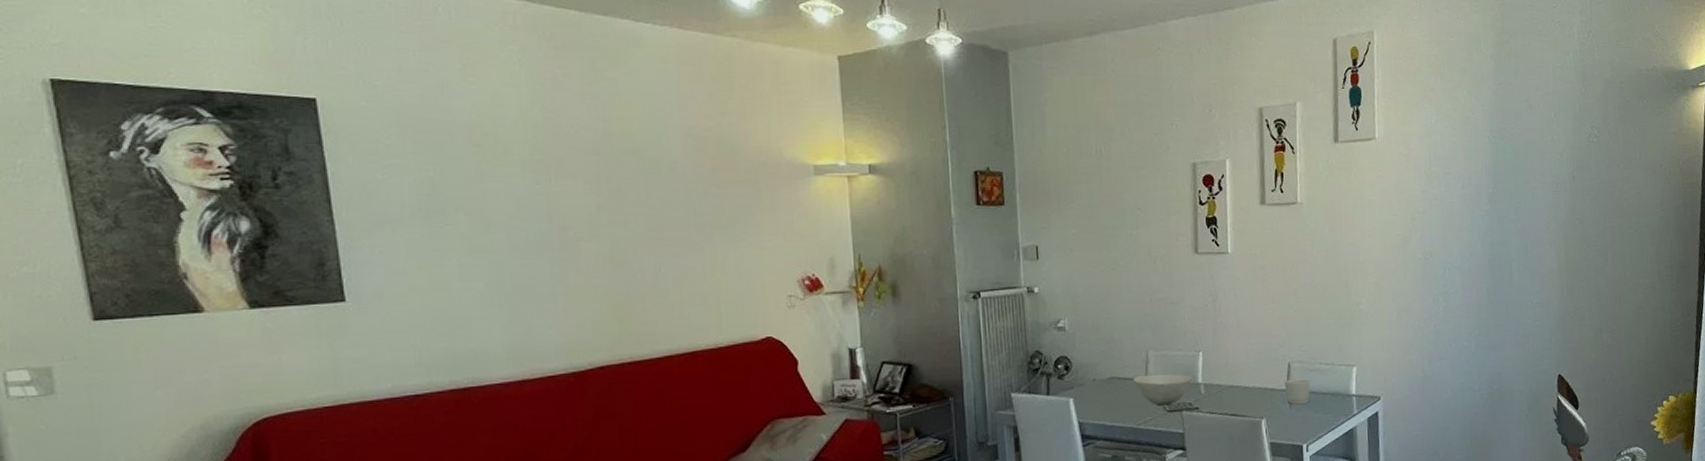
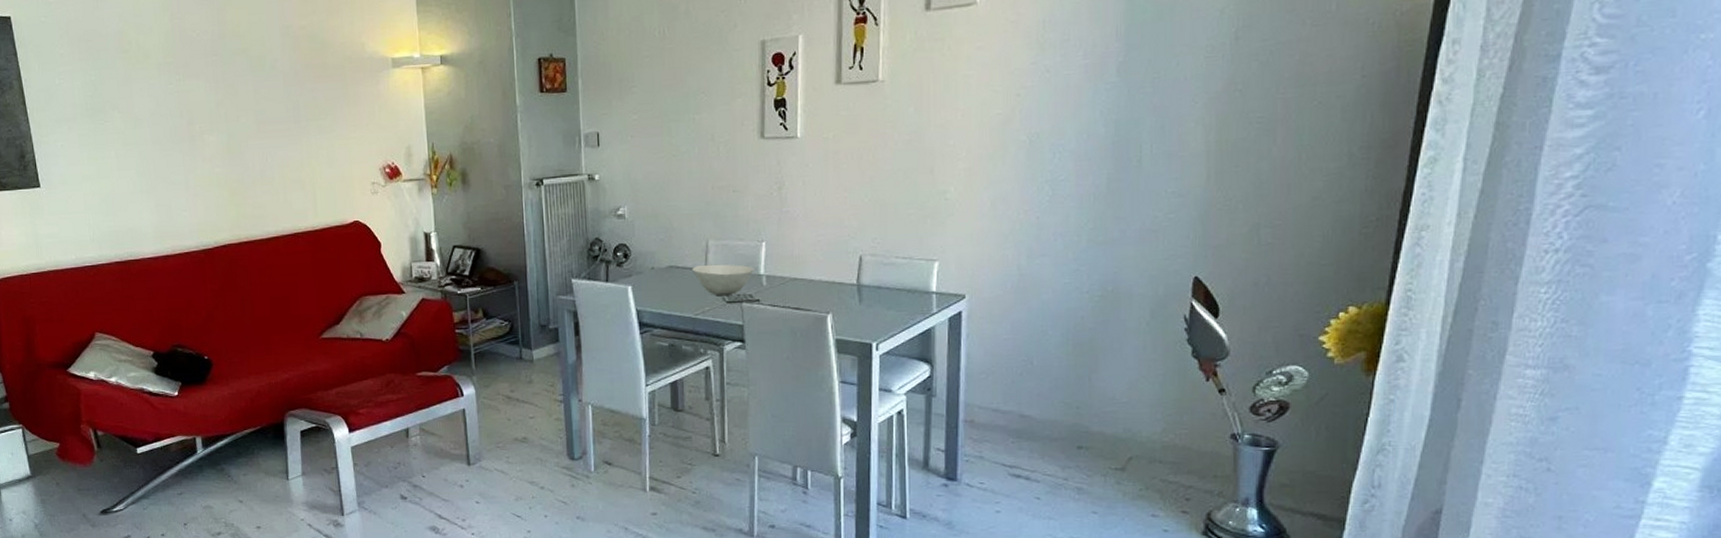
mug: present [1284,378,1310,405] -> none [855,273,884,301]

